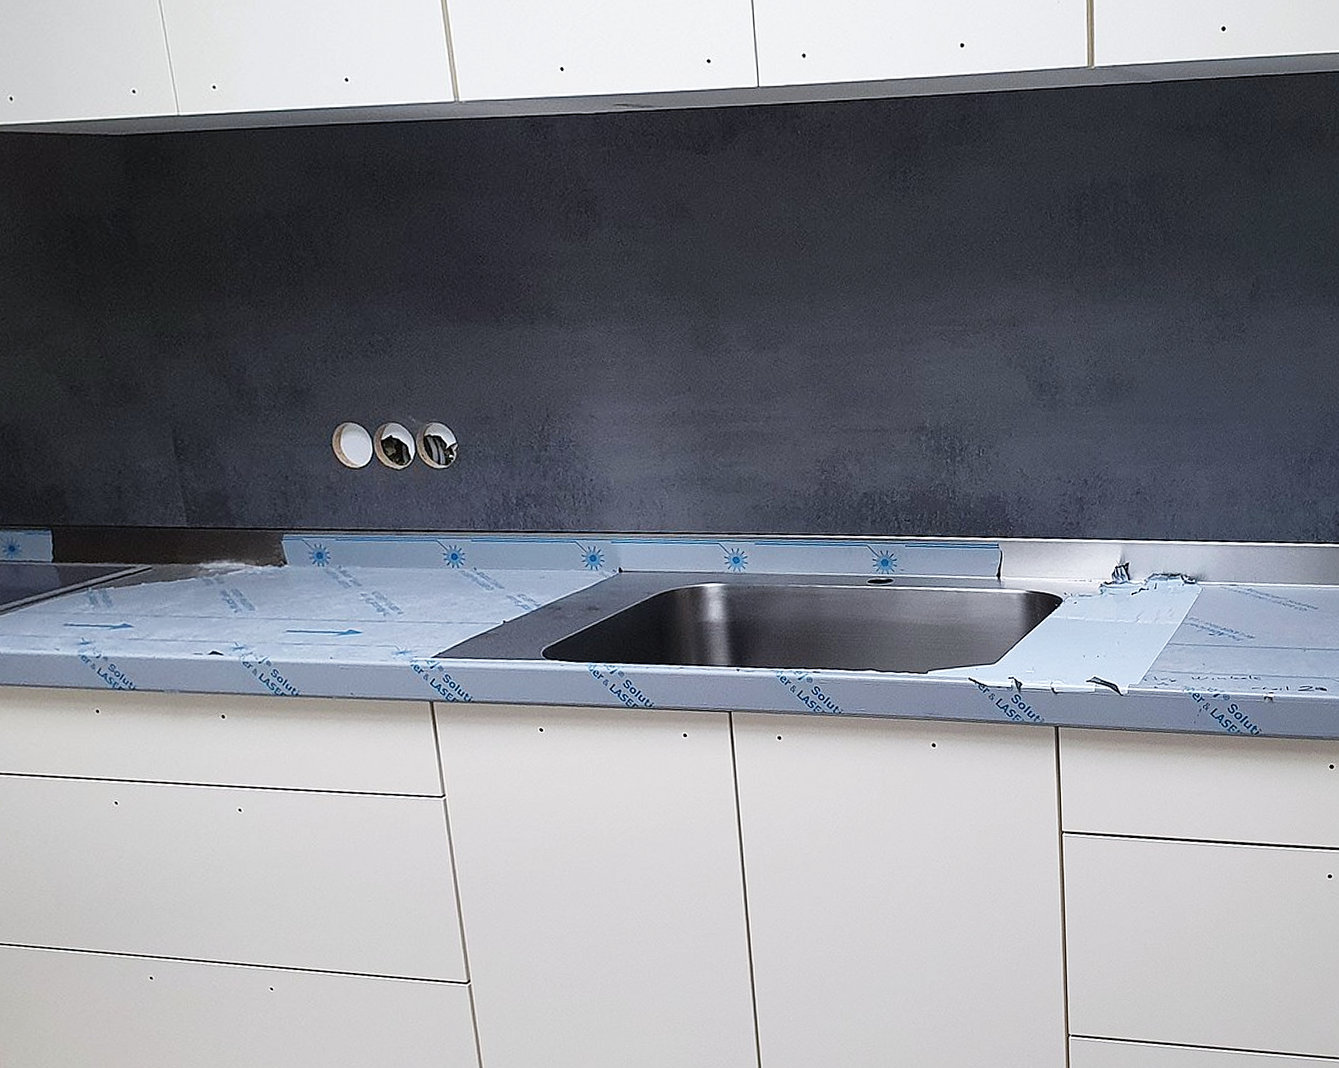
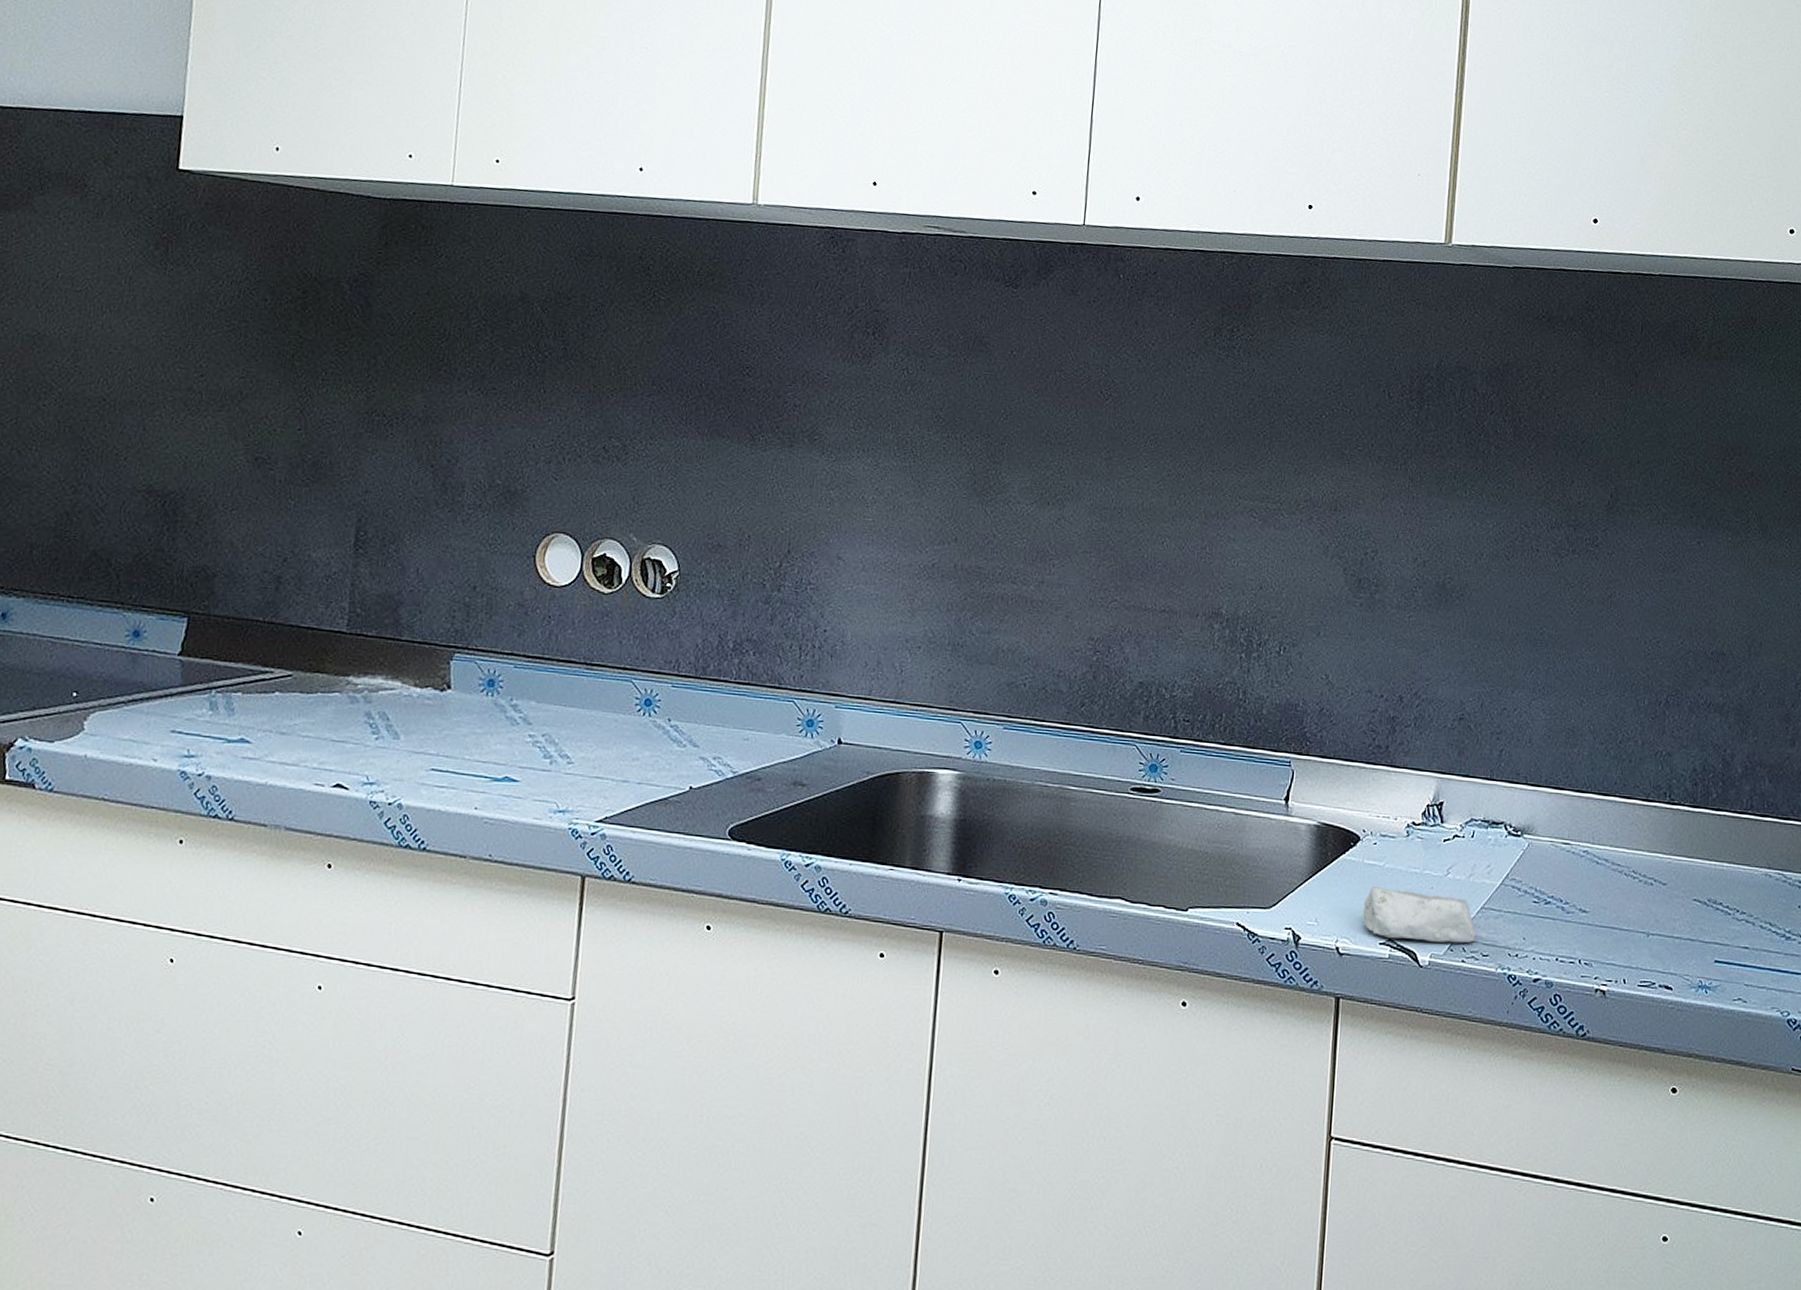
soap bar: none [1070,637,1165,677] -> present [1362,887,1476,944]

